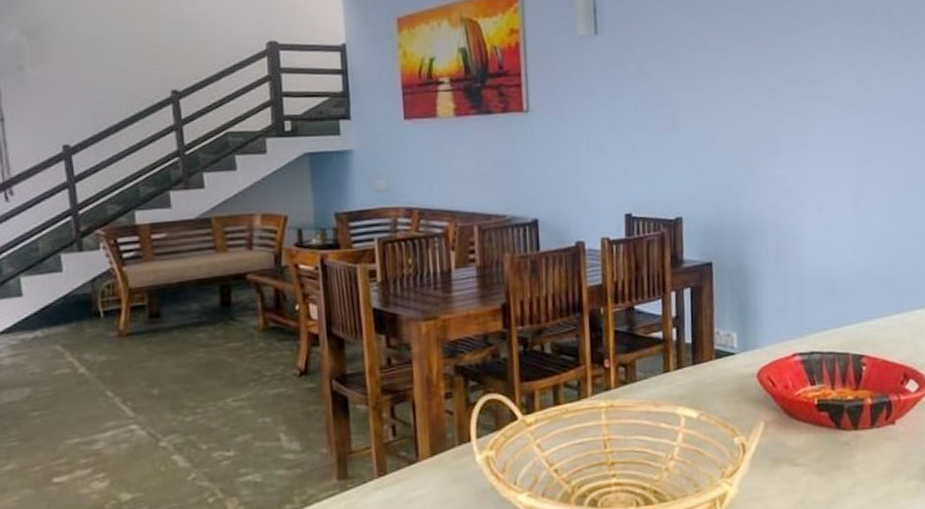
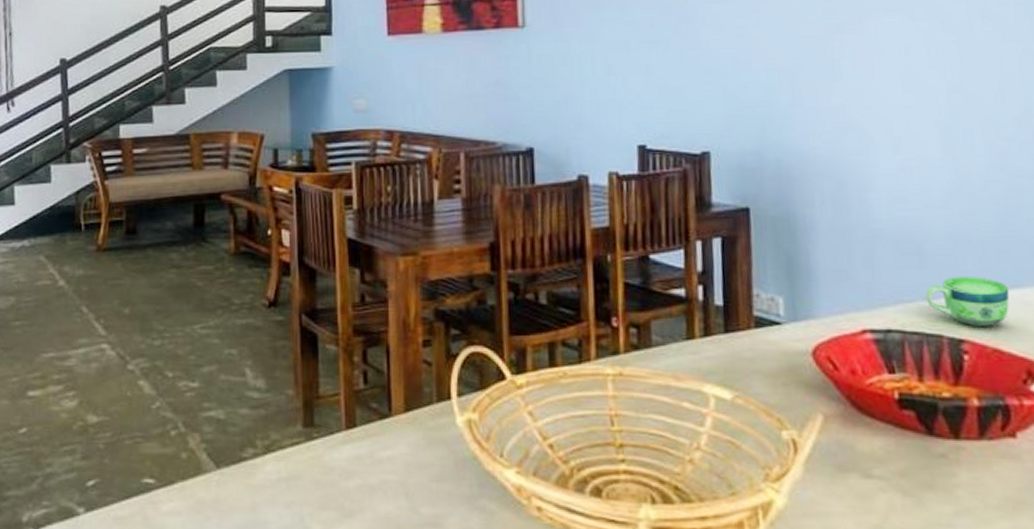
cup: none [837,306,895,345] -> present [925,276,1010,327]

